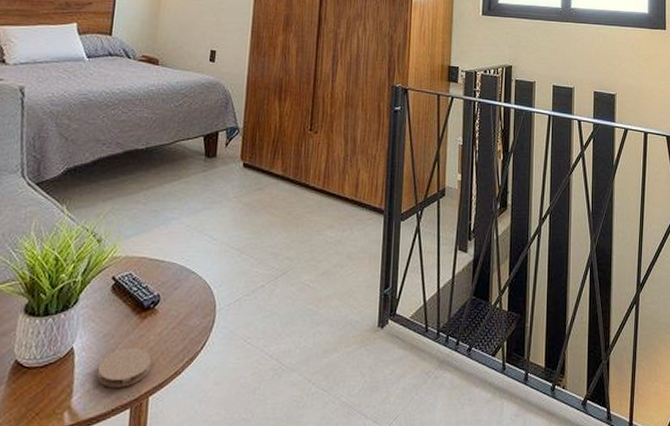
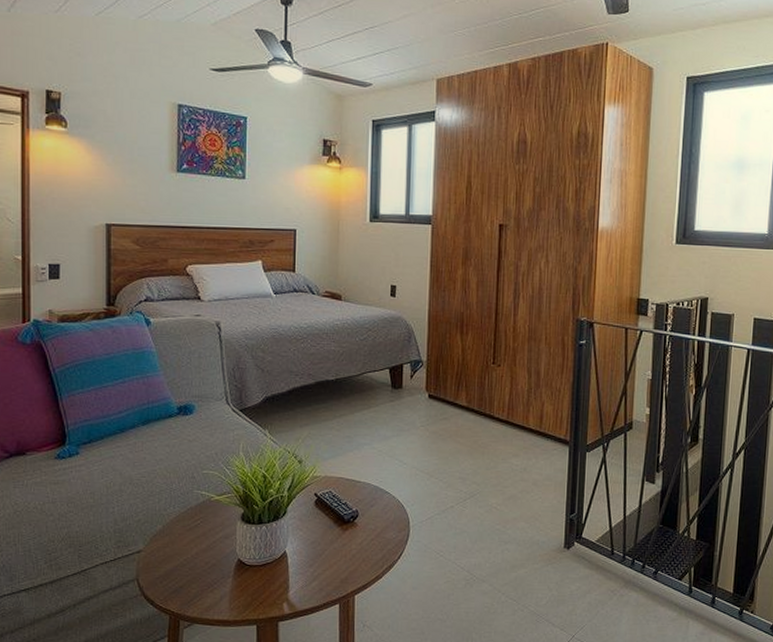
coaster: present [97,347,152,388] -> none [308,553,355,587]

